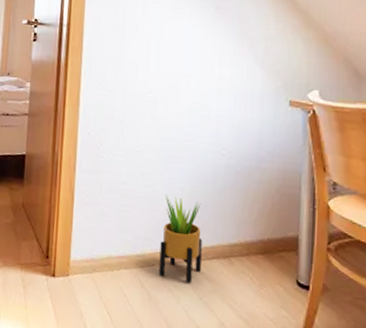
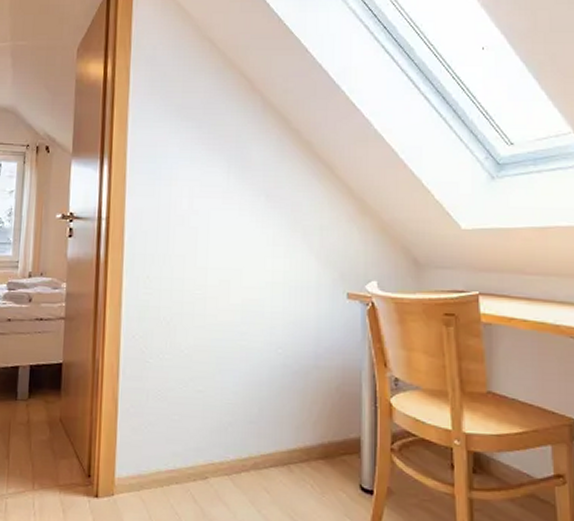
potted plant: present [158,194,202,284] -> none [213,399,259,496]

